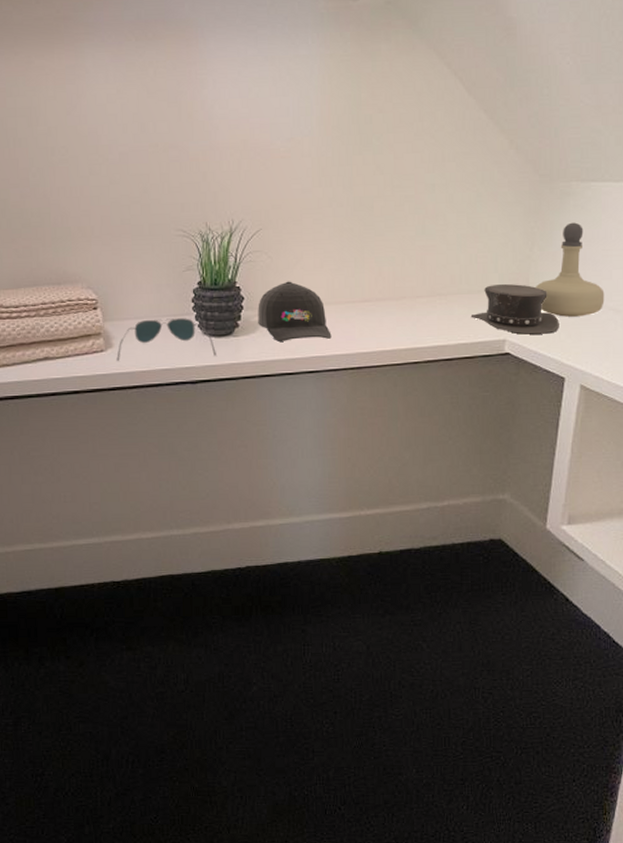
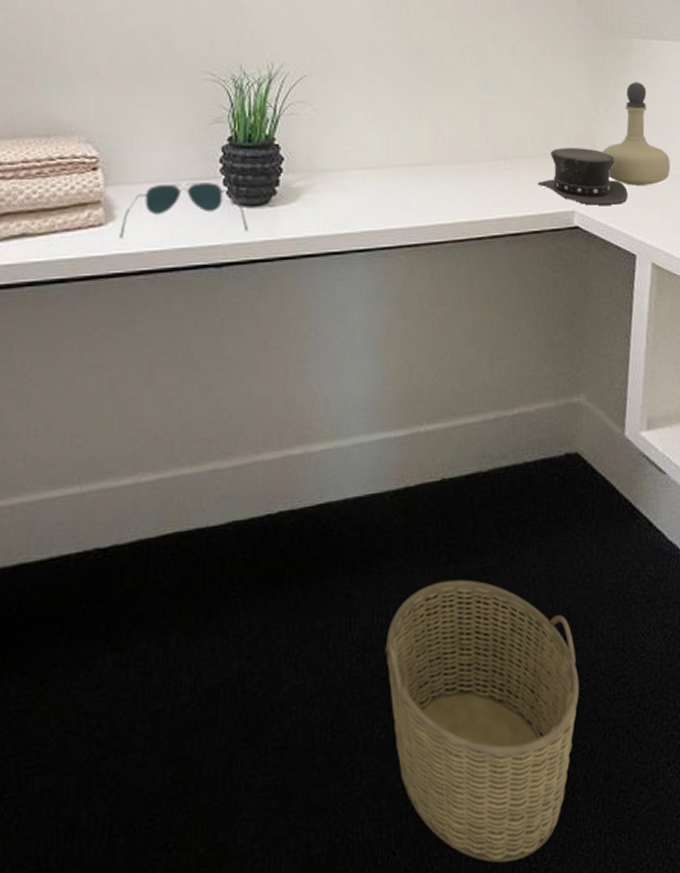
baseball cap: present [258,281,332,342] -> none [300,139,386,213]
basket: none [332,626,496,828] -> present [385,579,580,864]

